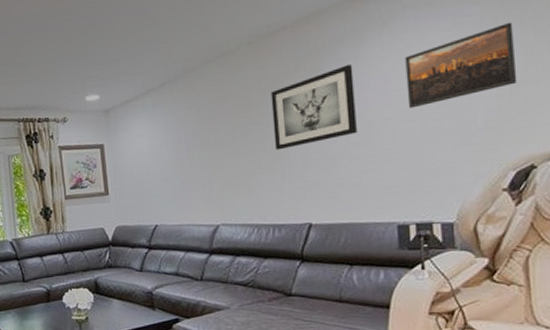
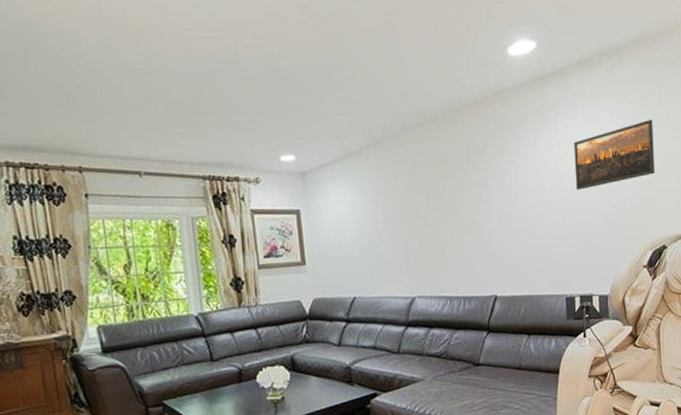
wall art: present [270,64,357,150] -> none [462,144,535,224]

